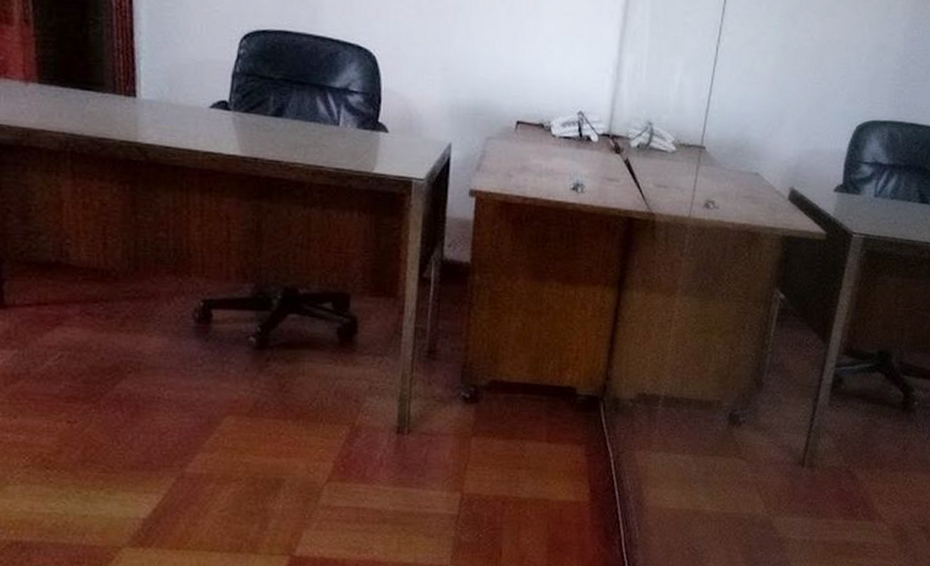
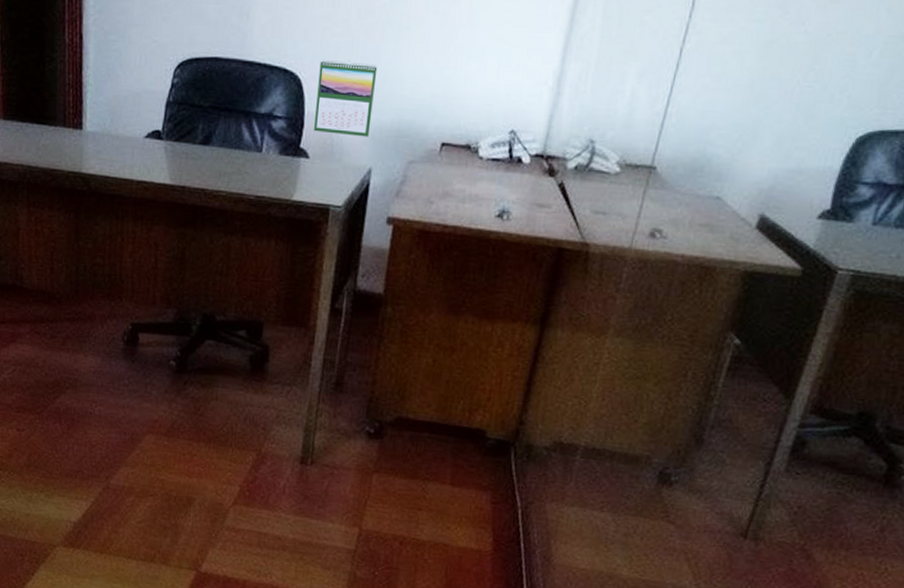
calendar: none [392,38,451,114] -> present [314,59,378,137]

